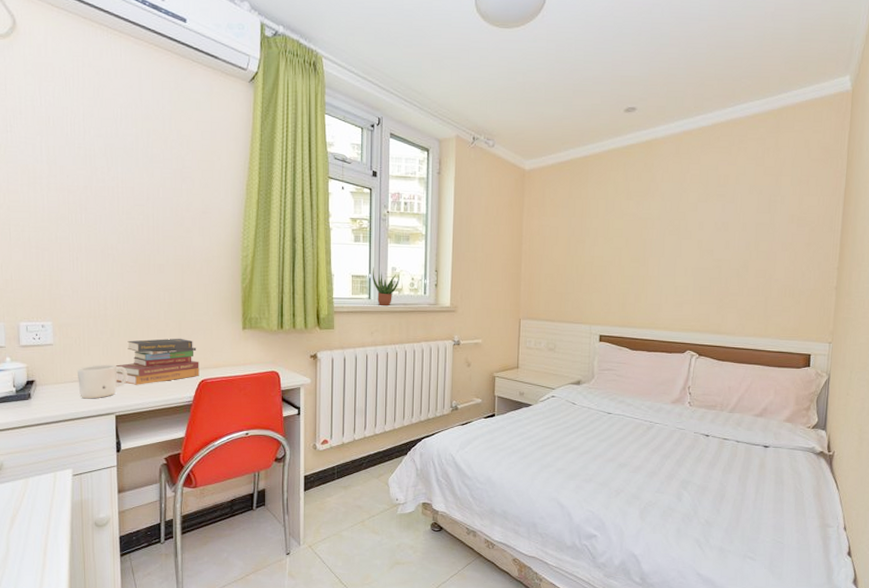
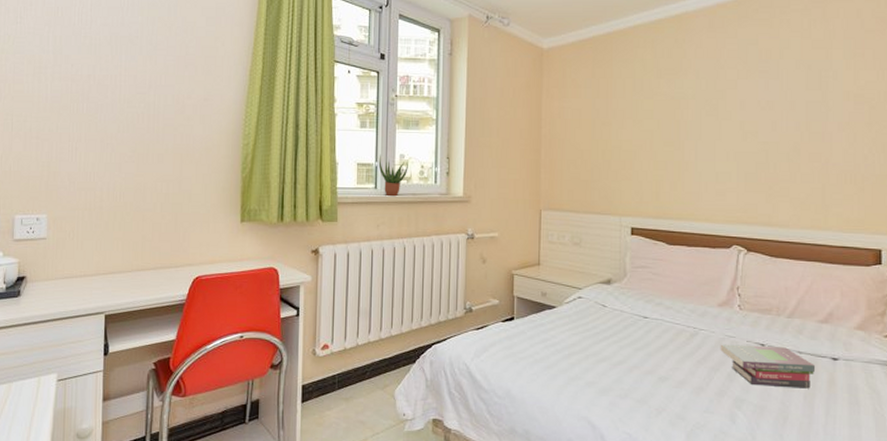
mug: present [76,364,127,399] -> none [68,259,119,297]
books: present [115,338,199,385] -> none [107,231,194,282]
books: none [671,435,750,472] -> present [720,344,816,389]

